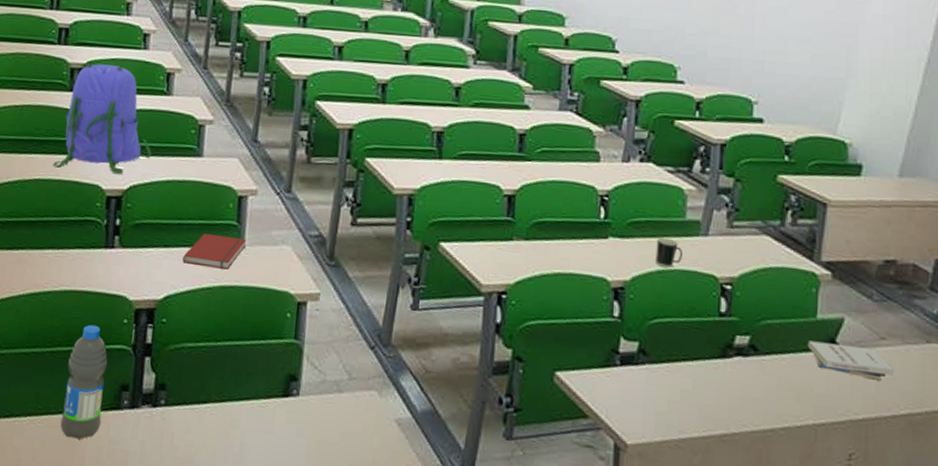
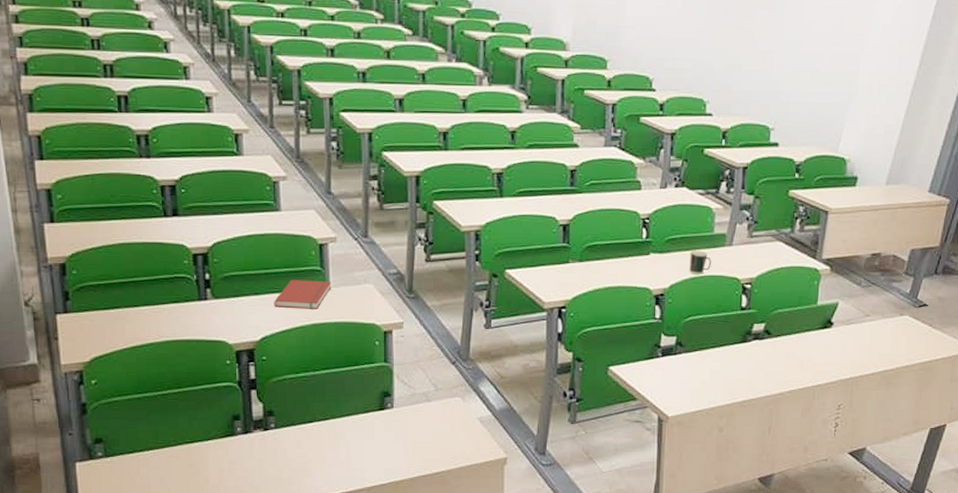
backpack: present [53,62,153,174] -> none [134,128,232,232]
water bottle: present [60,324,108,440] -> none [180,368,220,464]
books: present [807,340,894,381] -> none [809,322,875,348]

